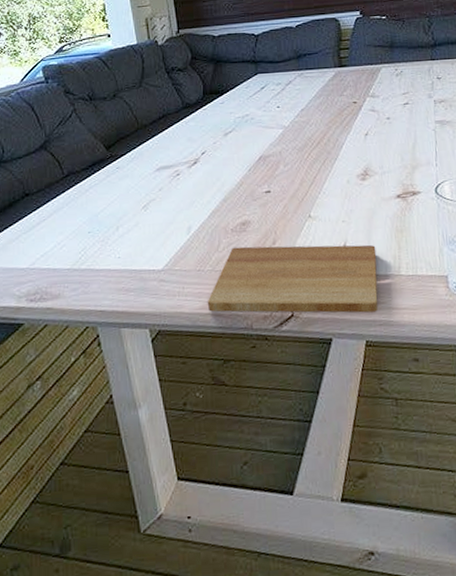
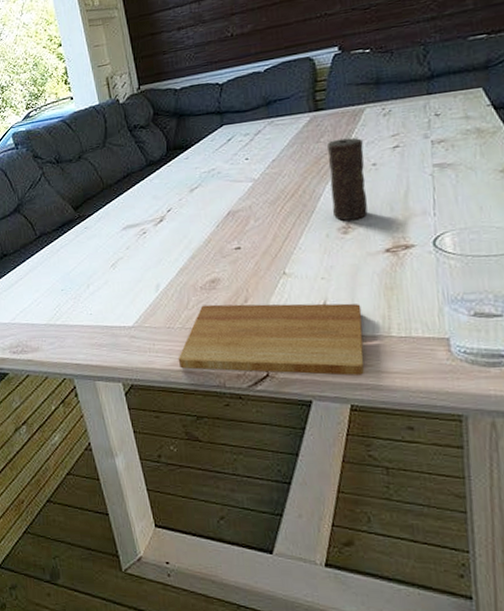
candle: none [348,93,383,168] -> present [326,137,368,221]

